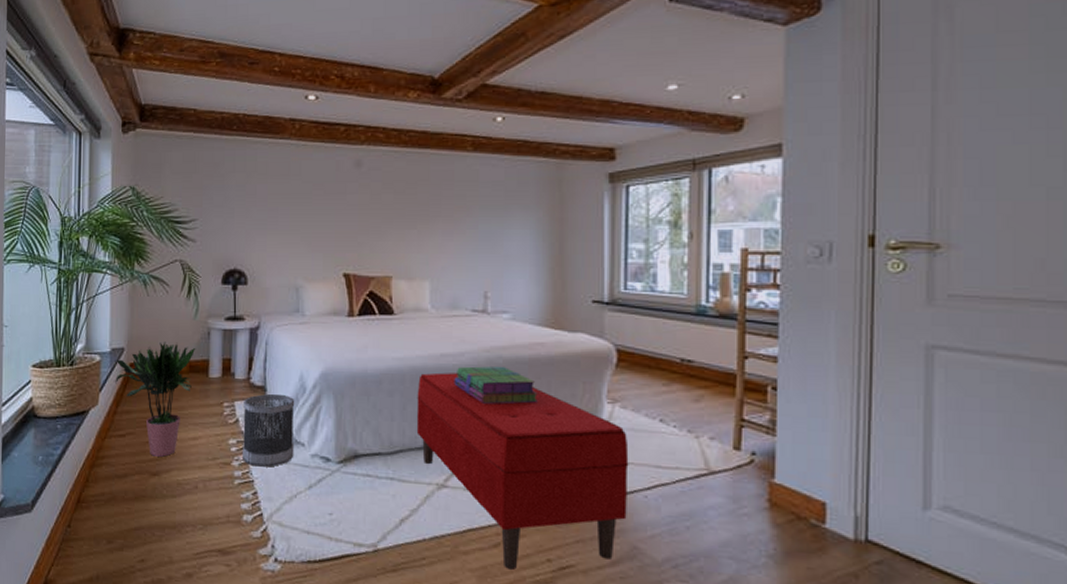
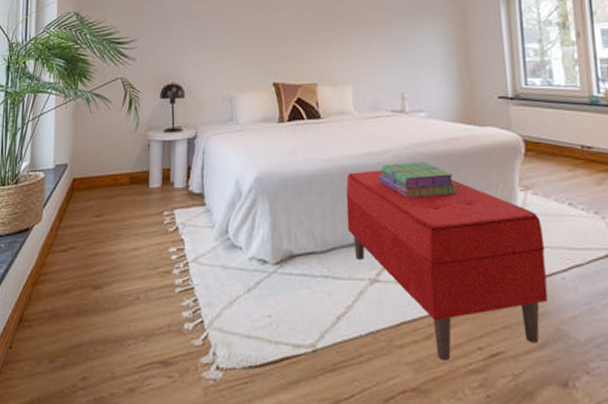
potted plant: present [115,342,196,457] -> none [59,155,137,269]
wastebasket: present [243,393,295,467] -> none [183,200,233,273]

